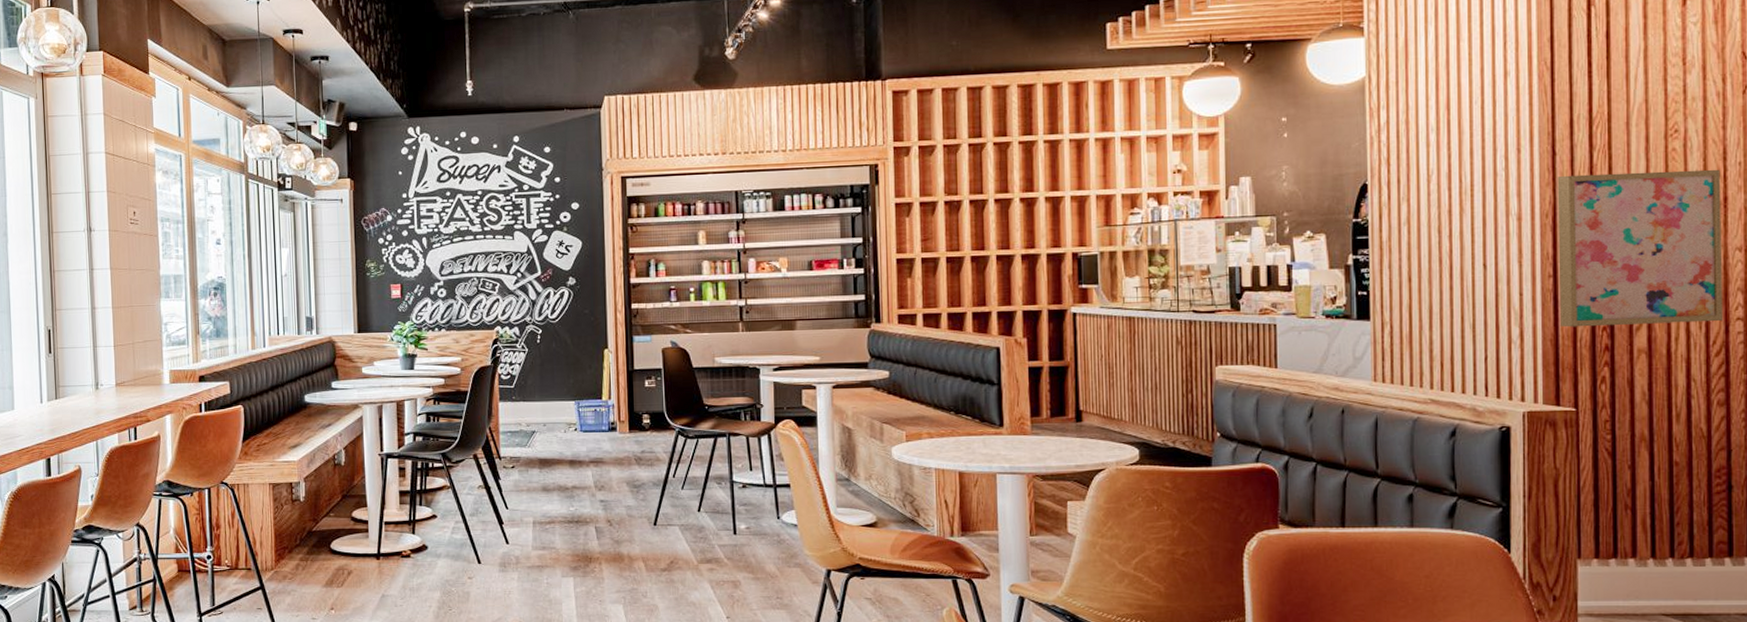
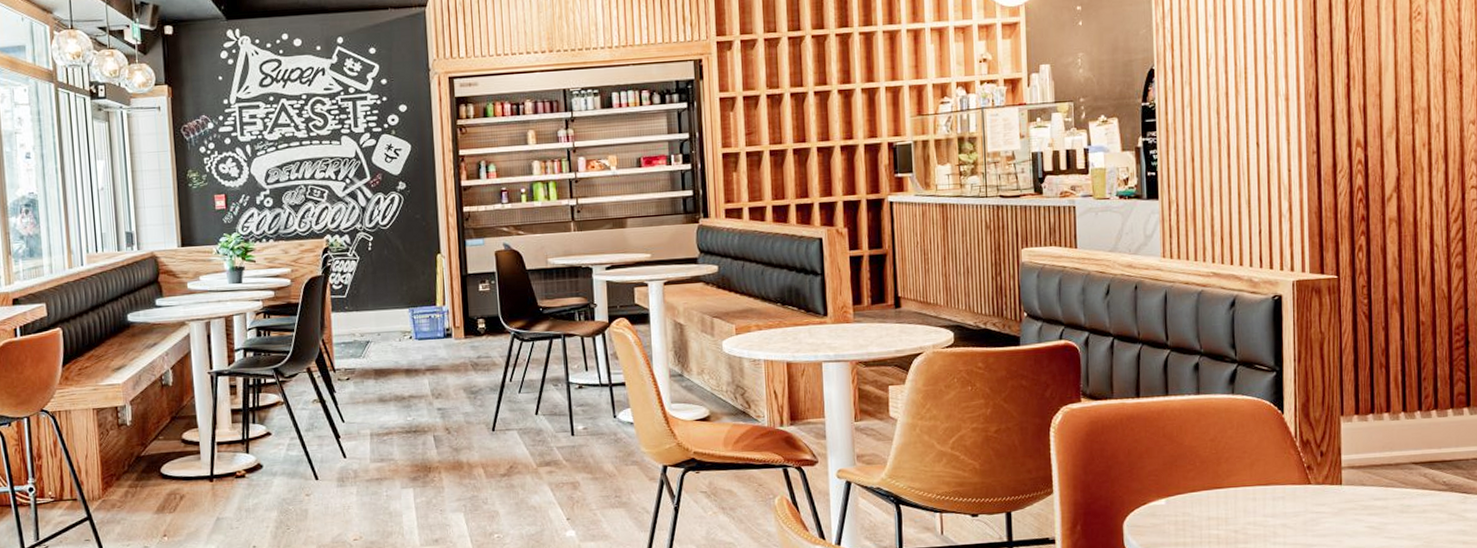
wall art: present [1557,169,1724,327] -> none [1319,48,1461,200]

